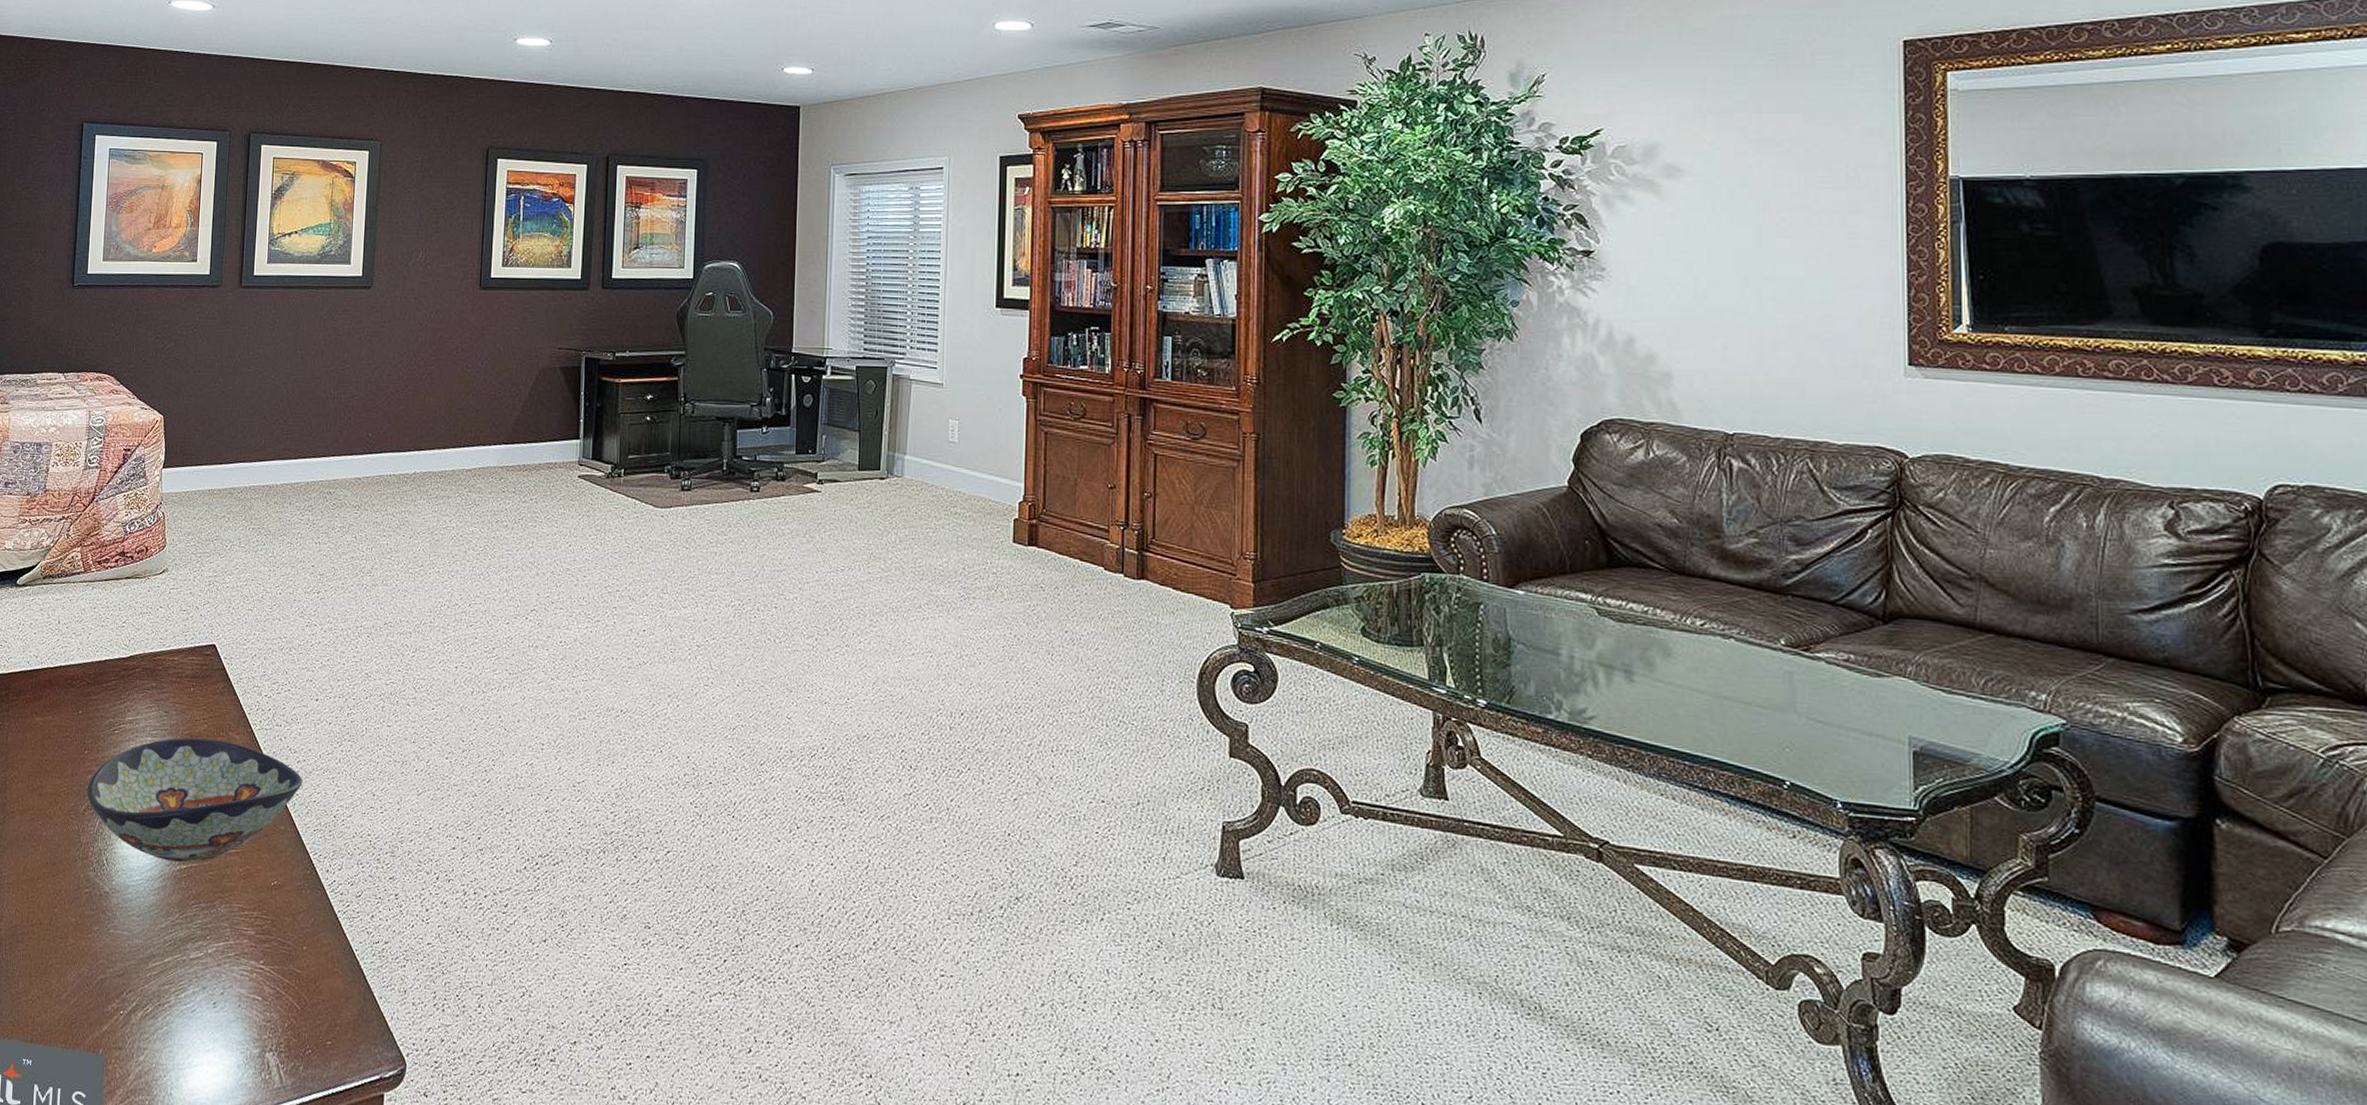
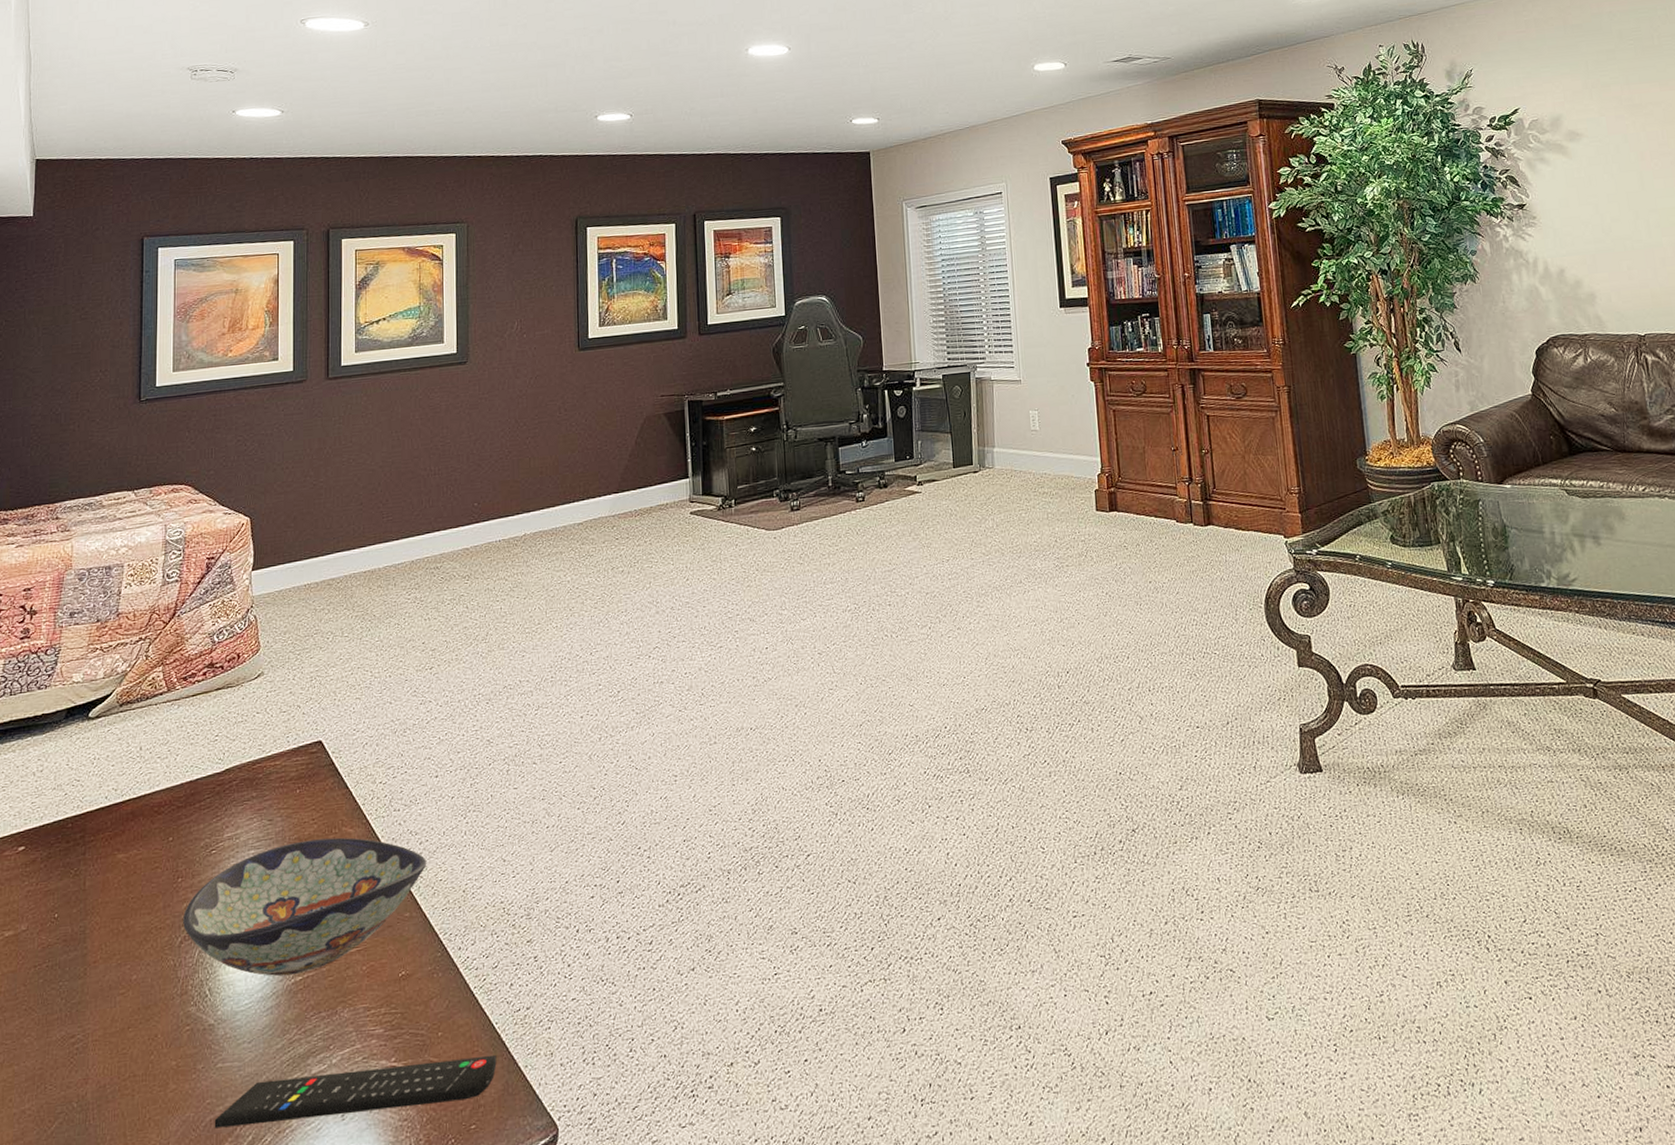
remote control: none [104,954,354,1016] -> present [214,1054,497,1129]

